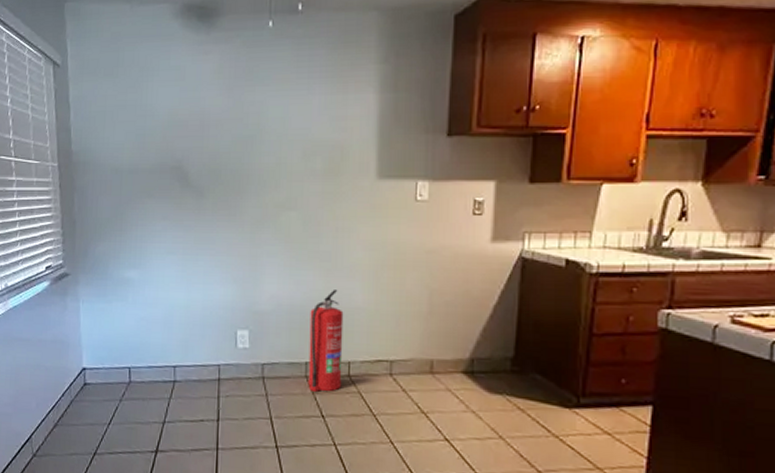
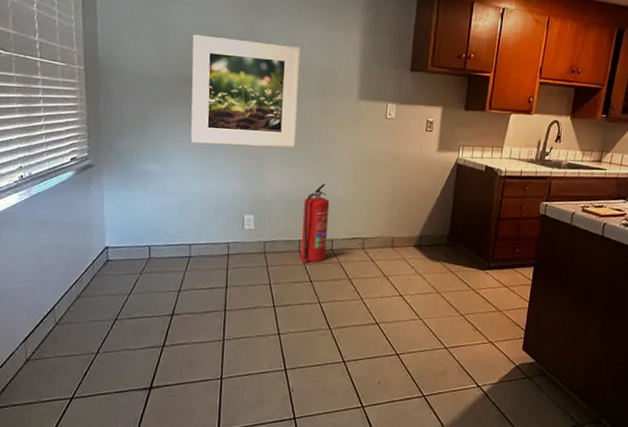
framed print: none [171,115,300,245] -> present [190,34,301,148]

